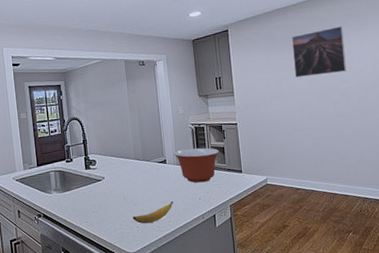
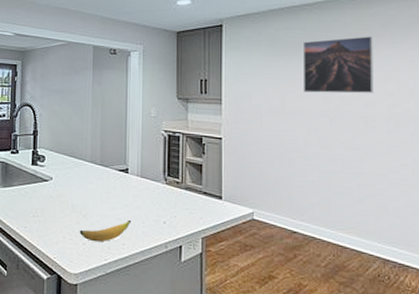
mixing bowl: present [173,148,219,183] -> none [138,159,195,204]

